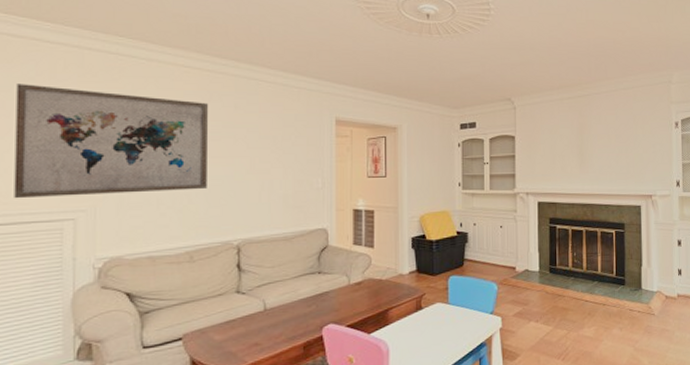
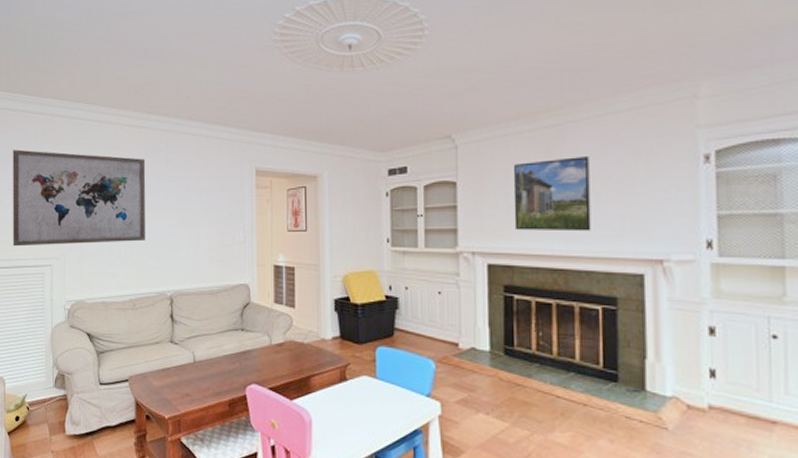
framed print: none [556,120,609,176] -> present [513,156,591,232]

